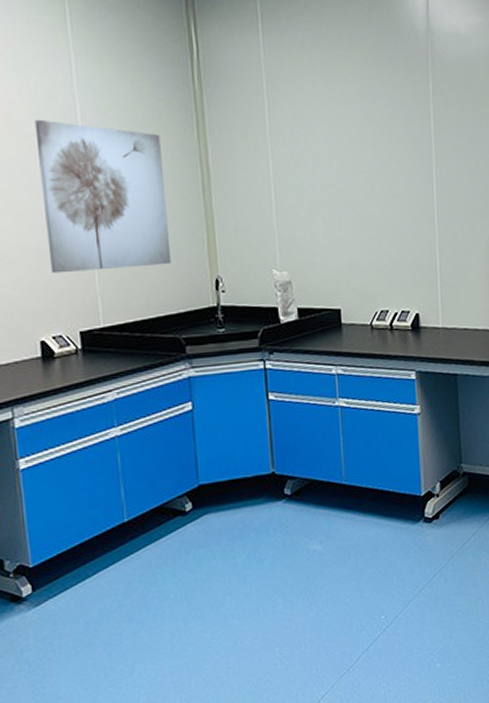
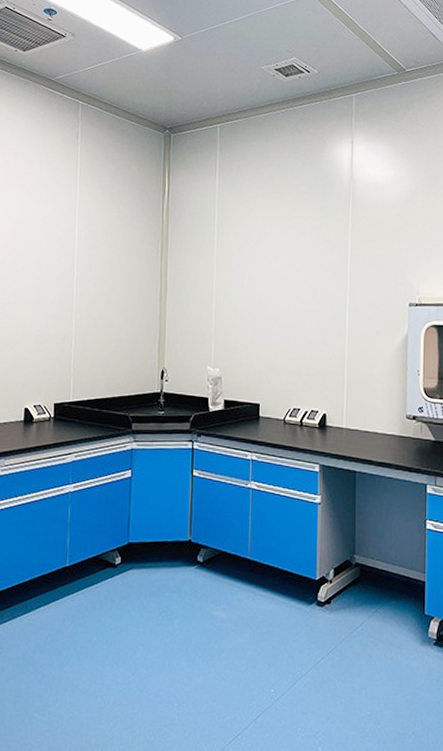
wall art: present [34,119,172,274] -> none [40,239,133,356]

